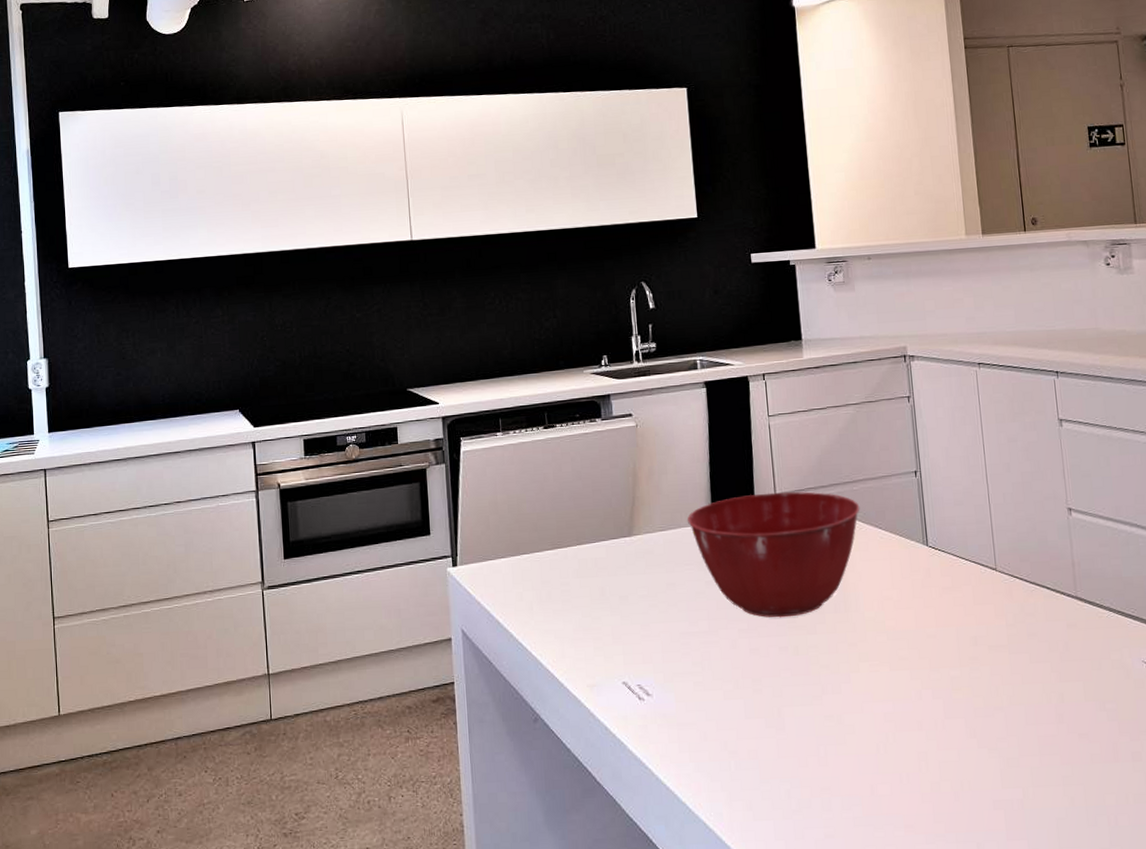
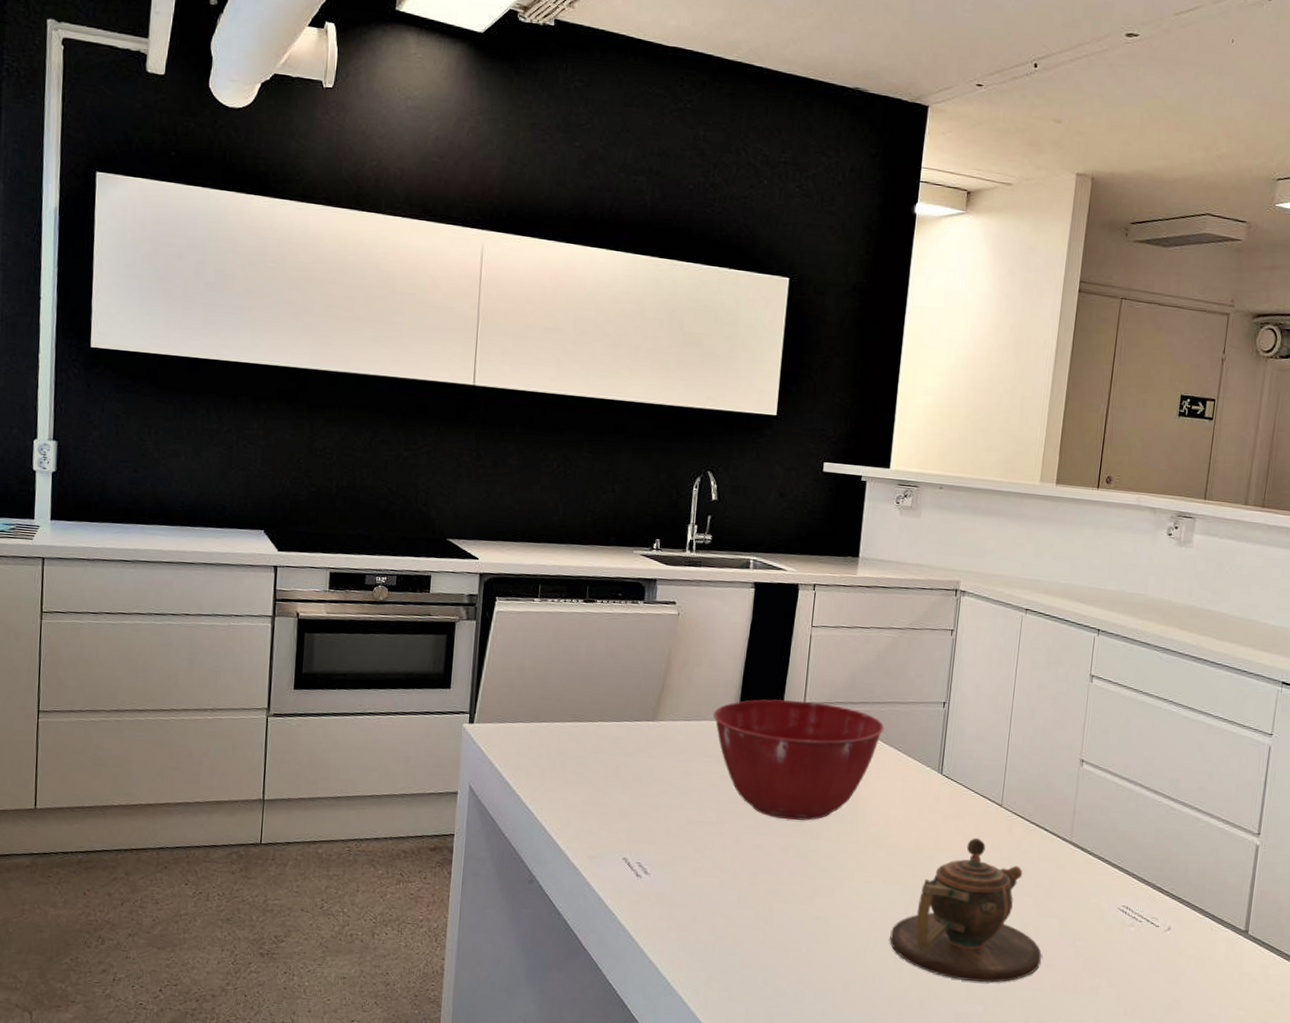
teapot: none [908,608,1073,765] -> present [890,838,1041,983]

